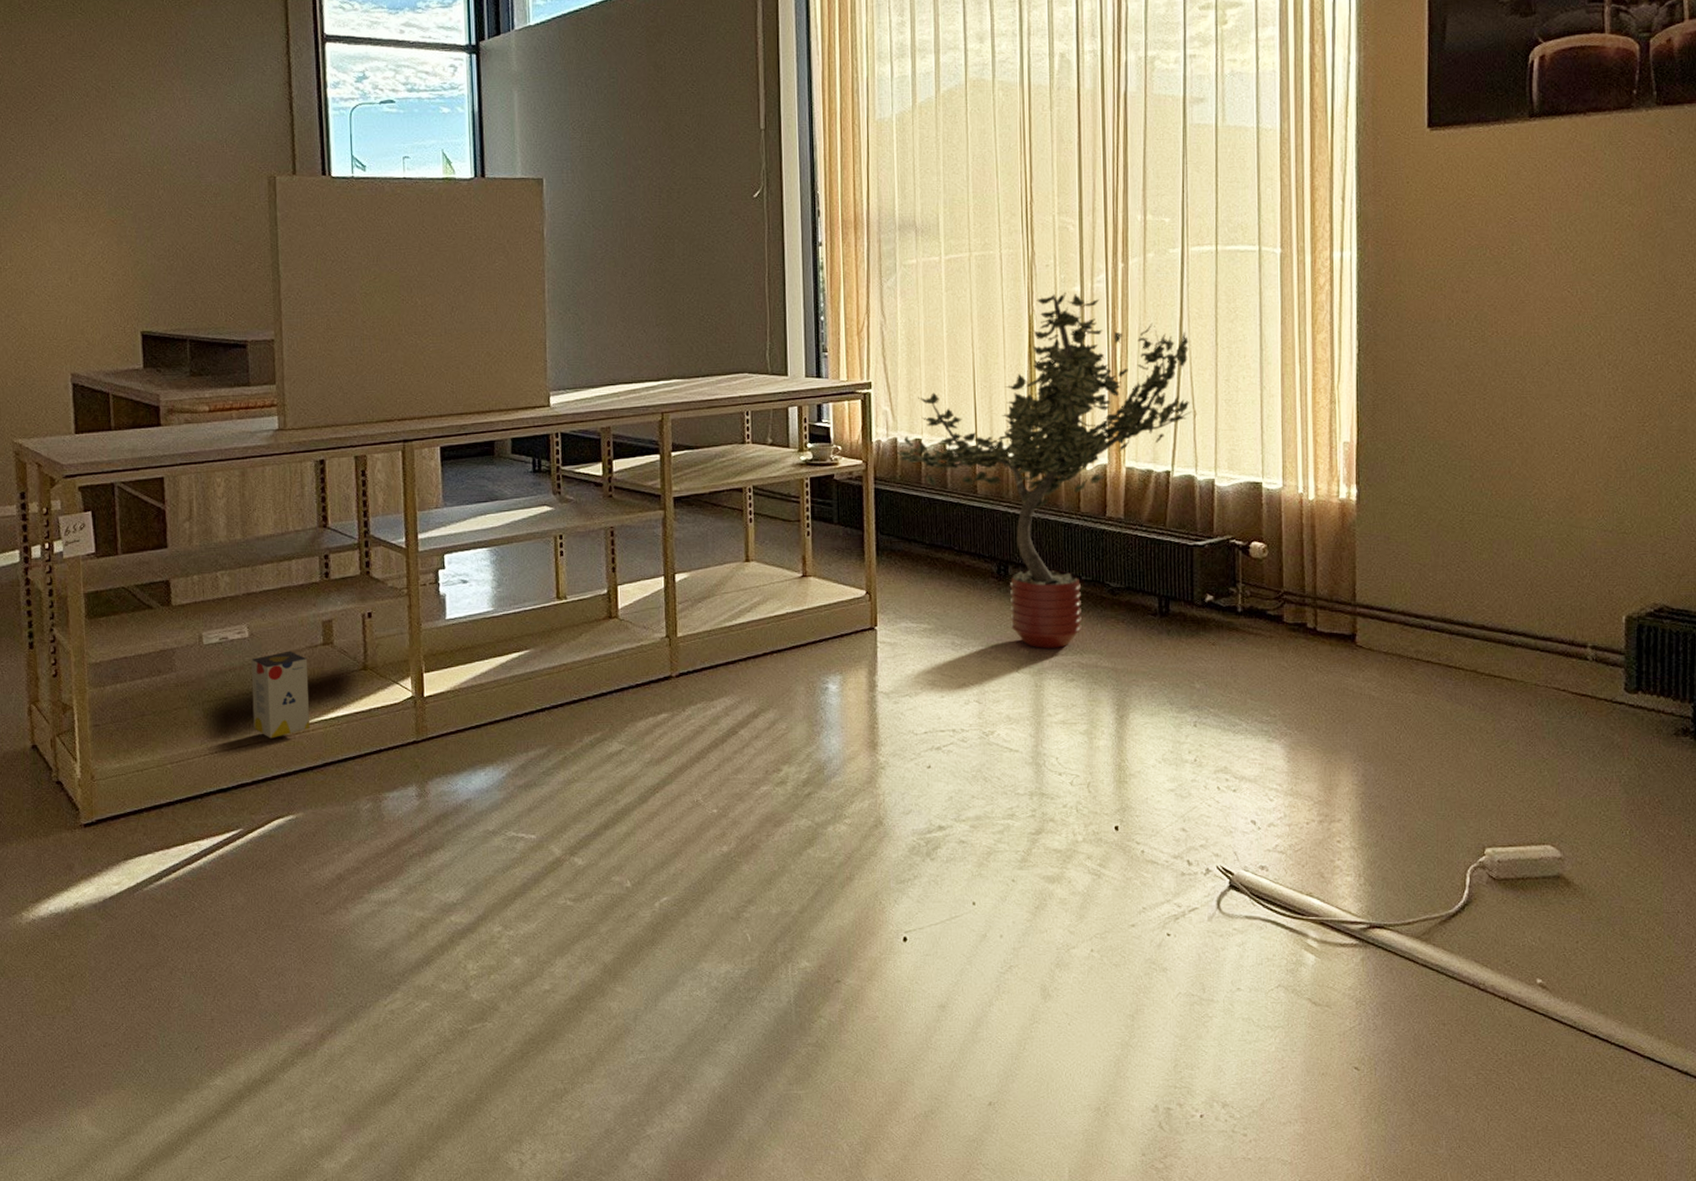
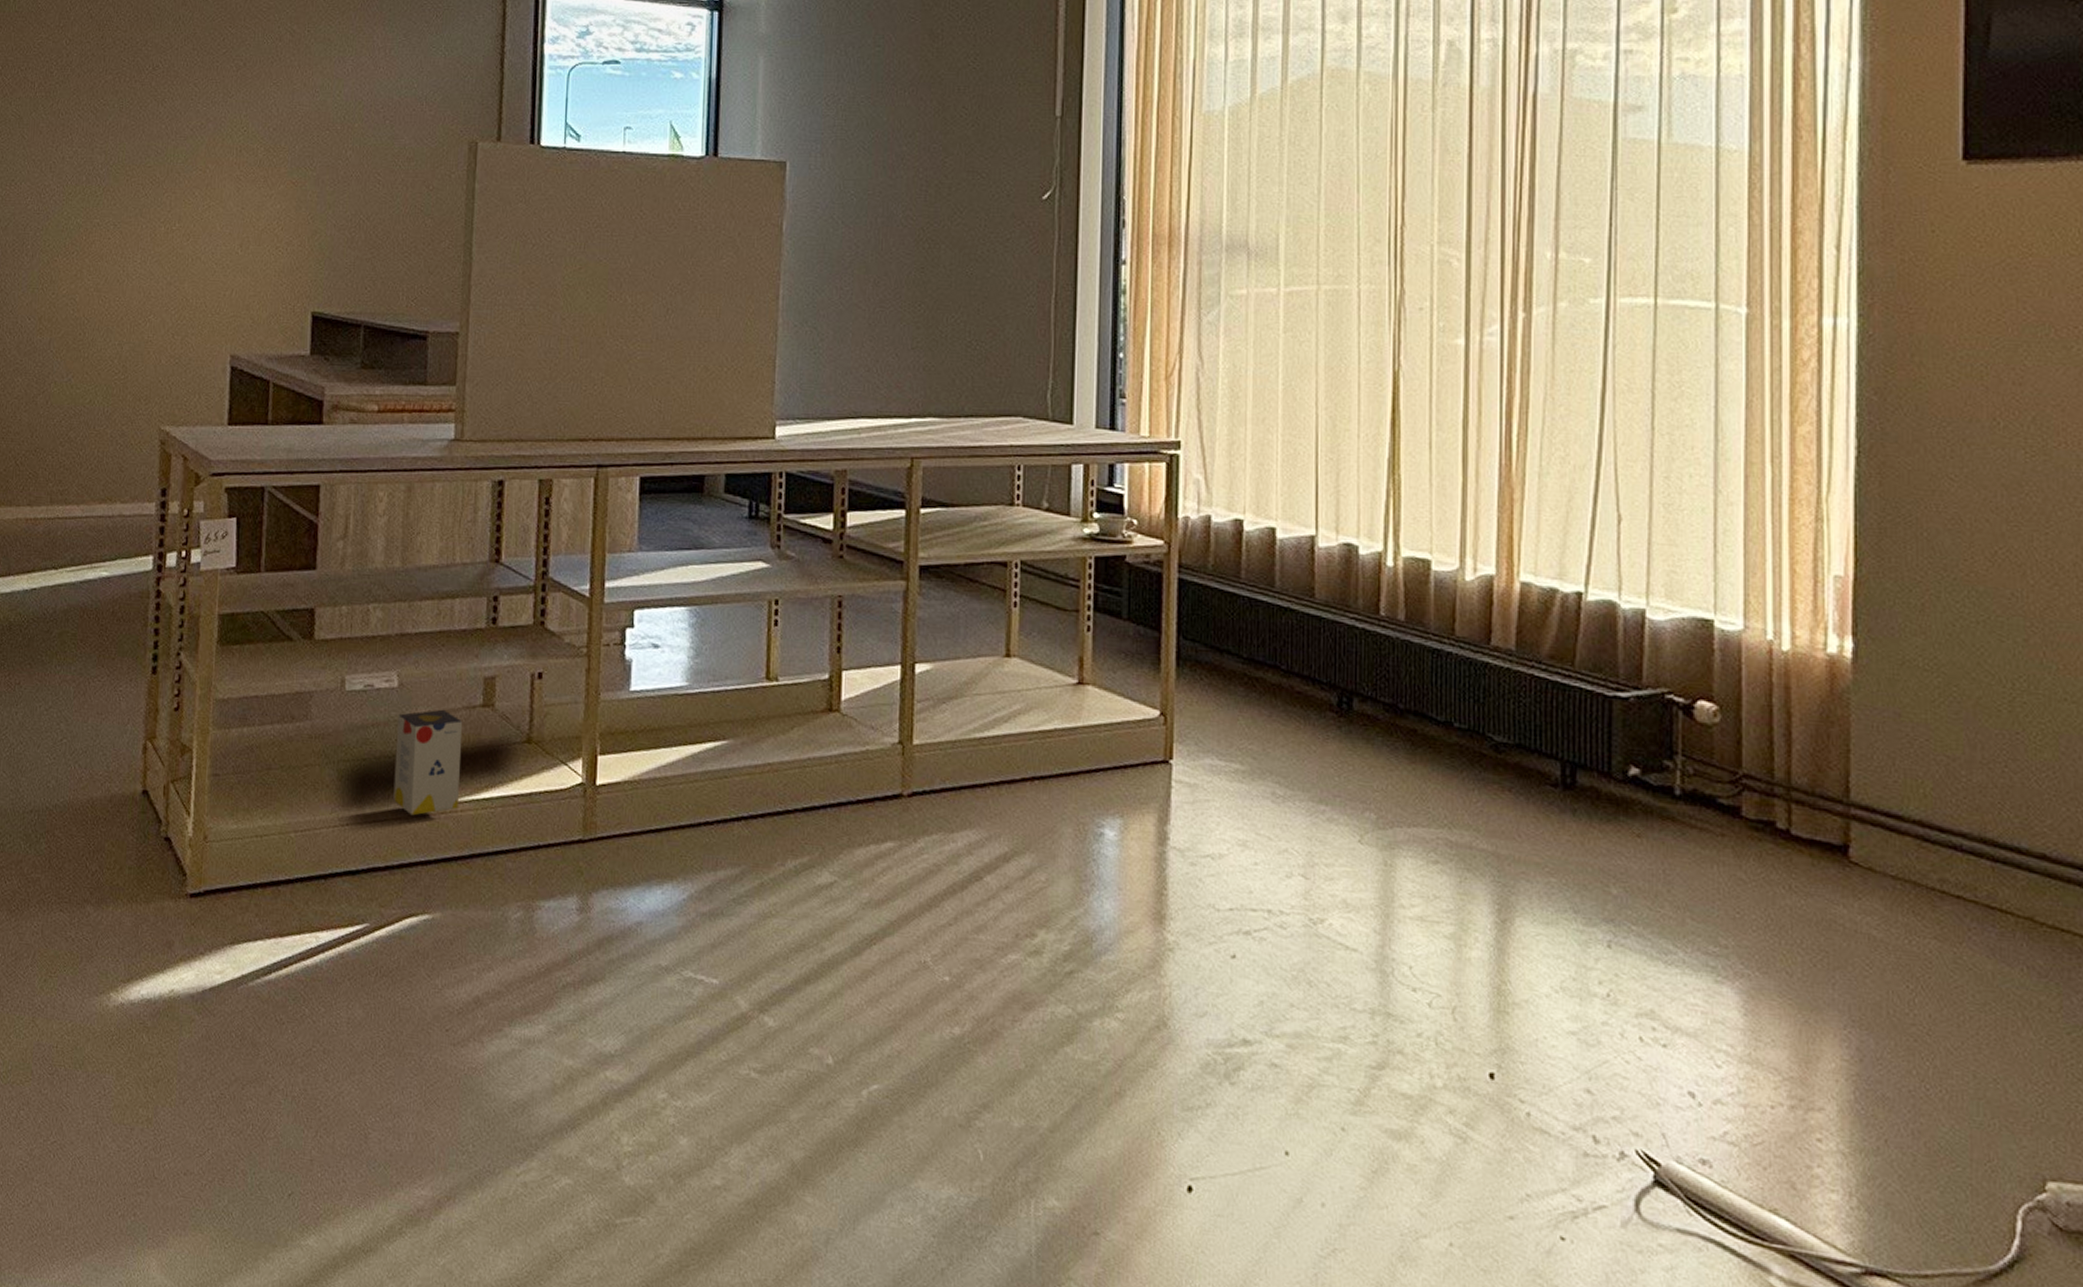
potted tree: present [895,291,1193,648] -> none [1207,344,1617,817]

